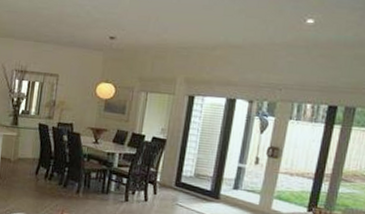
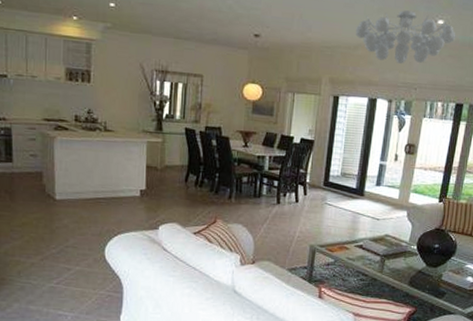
chandelier: none [214,10,329,65] -> present [356,10,456,65]

